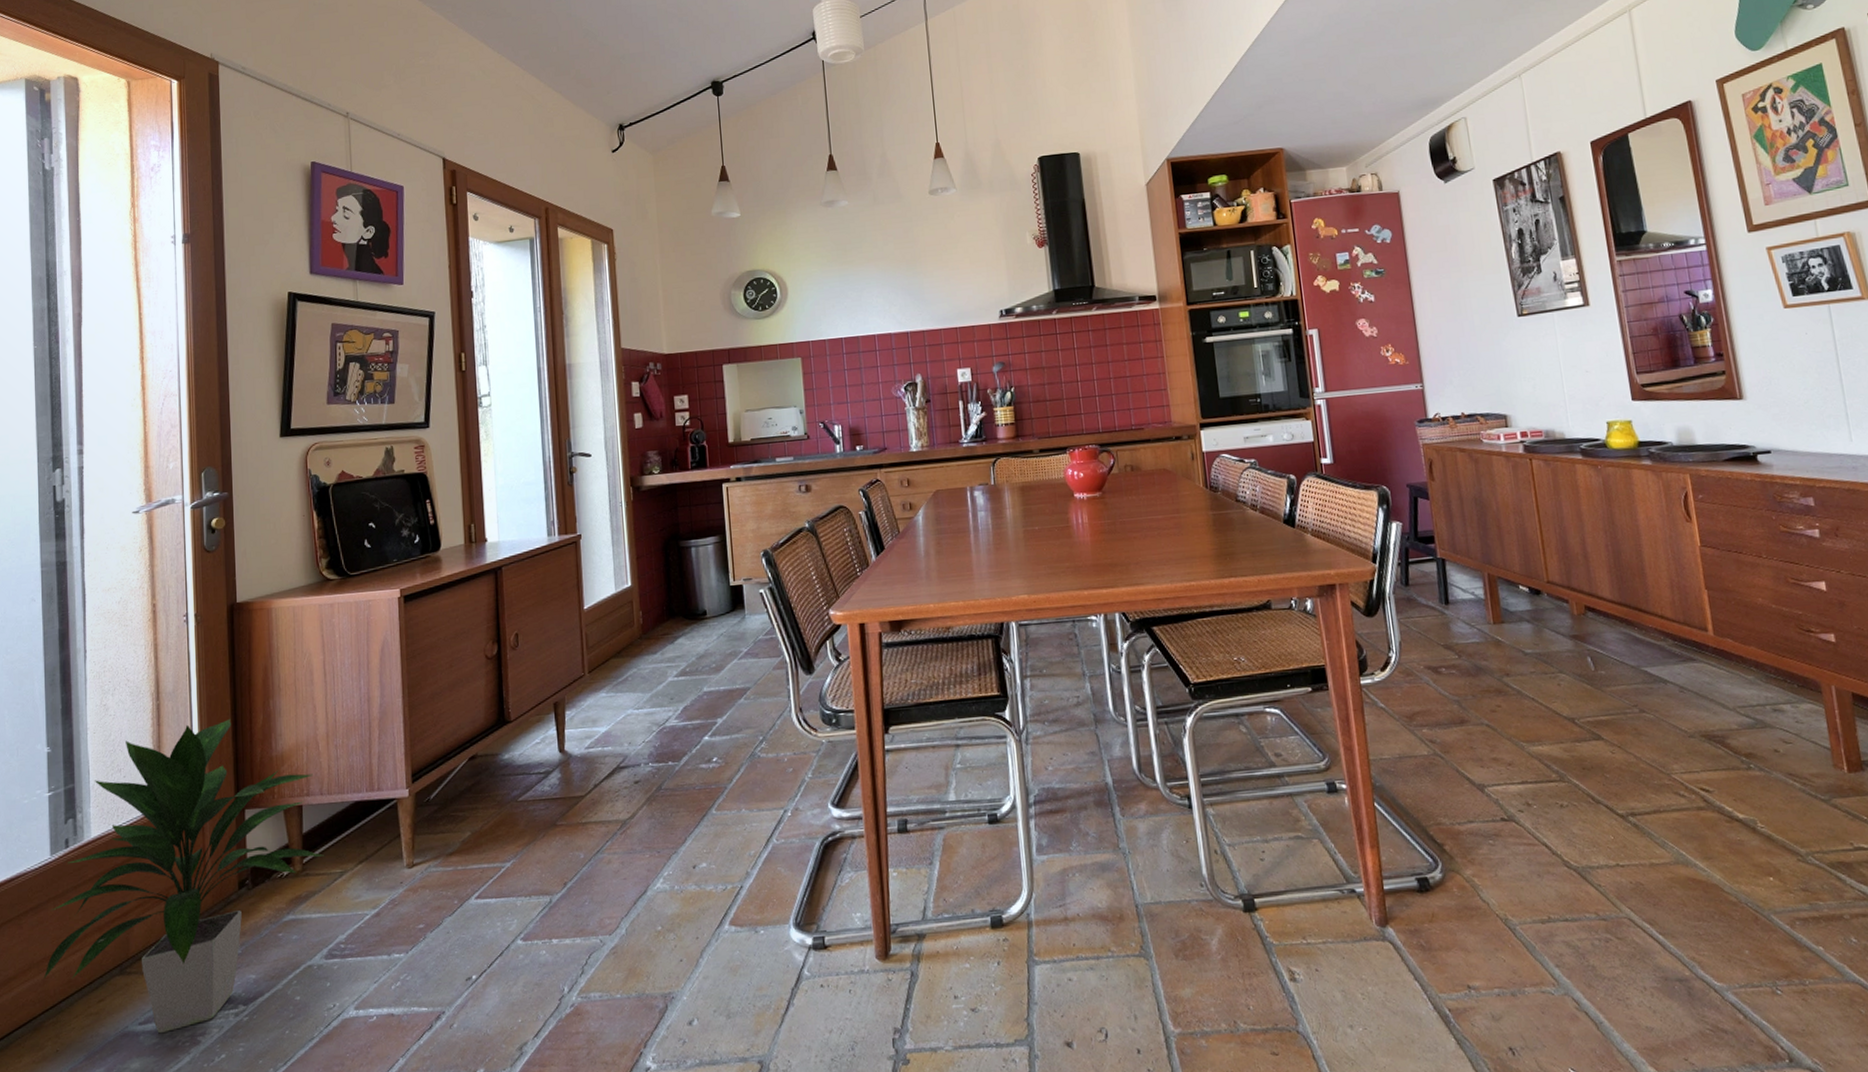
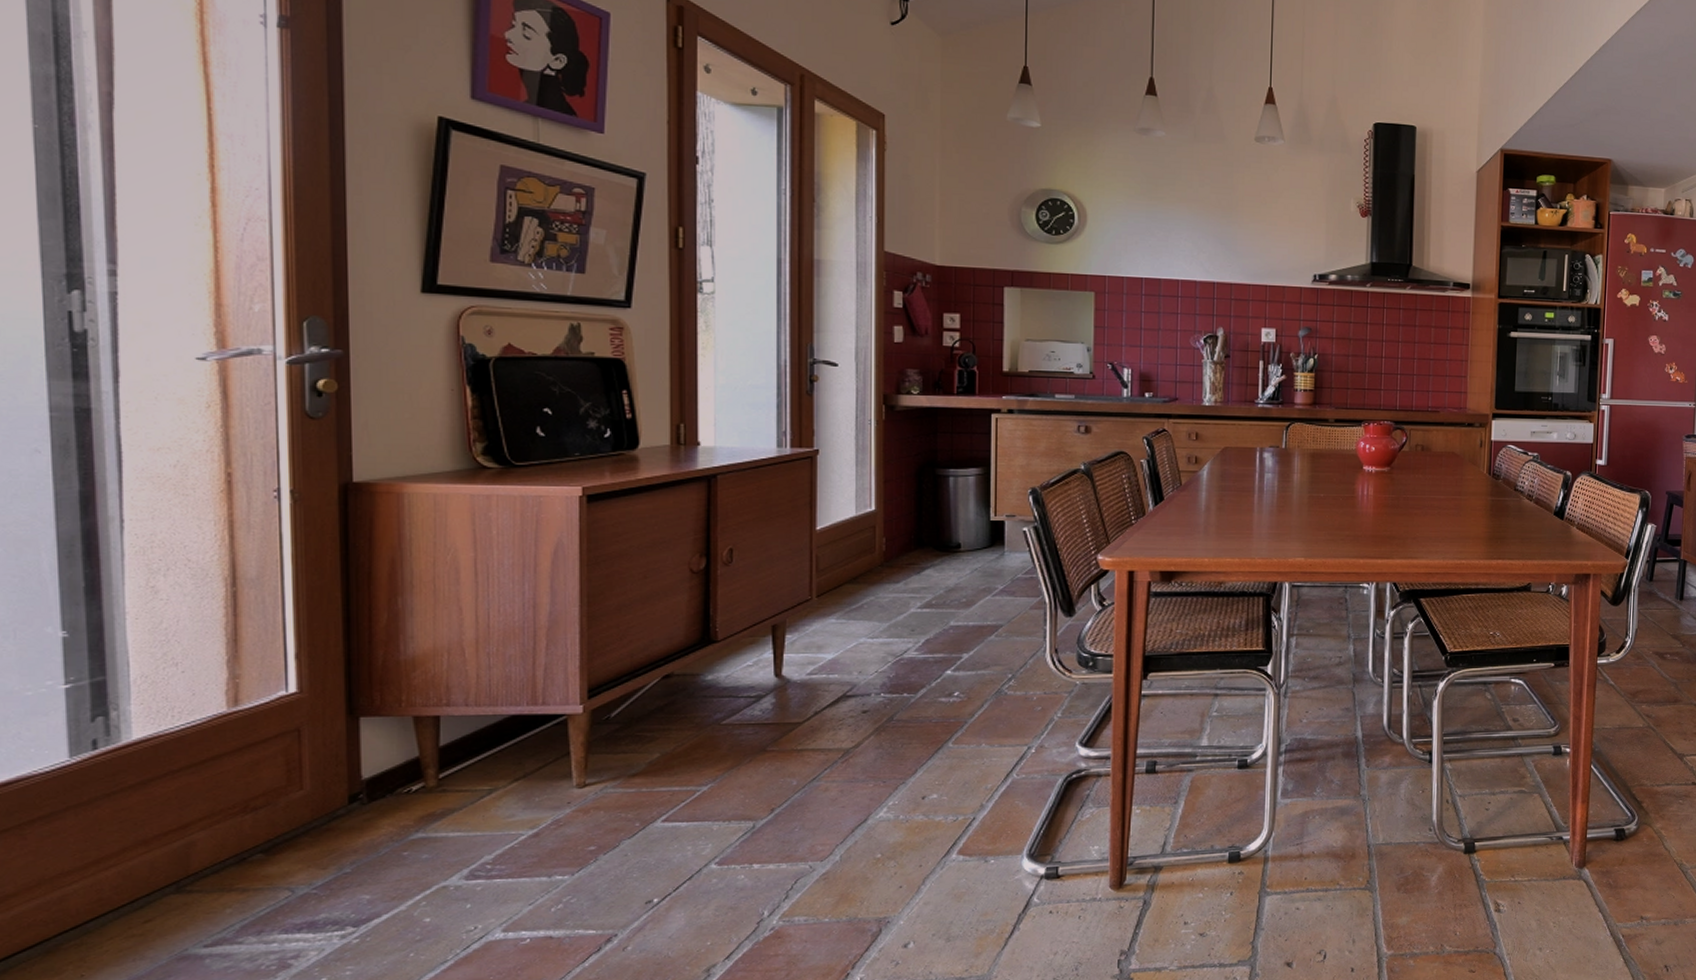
indoor plant: present [43,719,325,1034] -> none [60,615,469,957]

